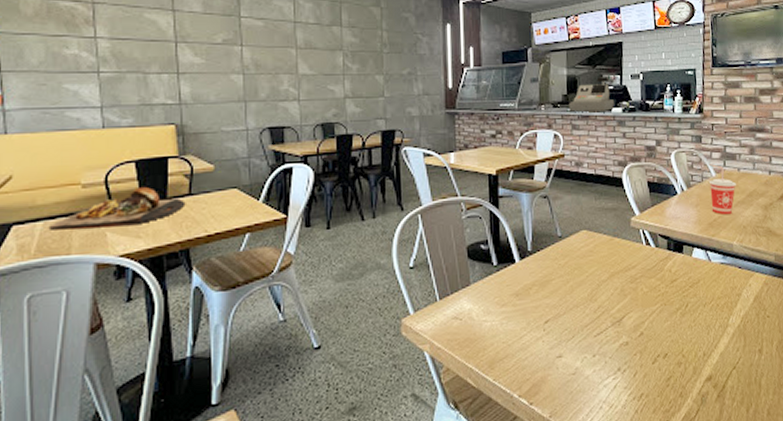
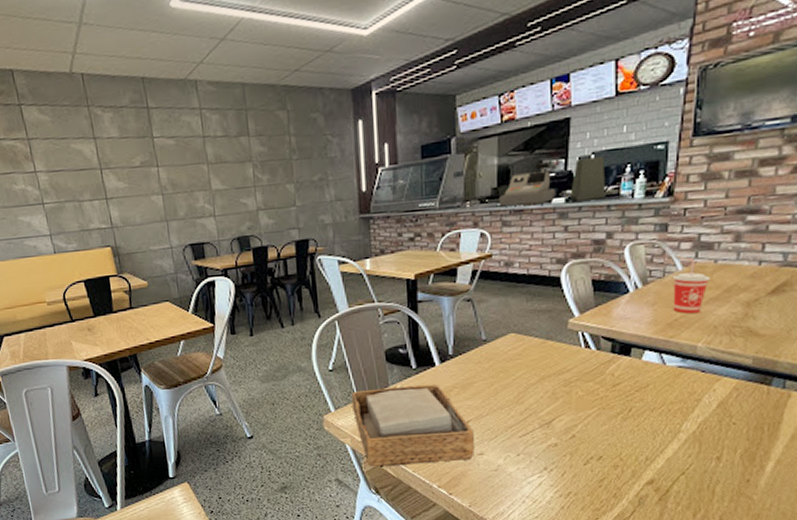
food tray: present [50,187,186,230] -> none [29,303,129,340]
napkin holder: none [432,281,554,377] -> present [352,383,476,467]
paper bag: none [626,75,654,112] -> present [570,155,606,202]

